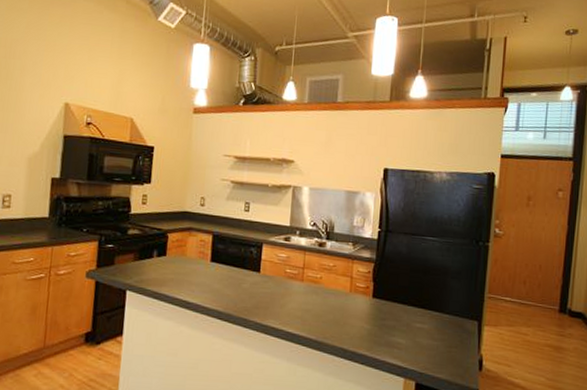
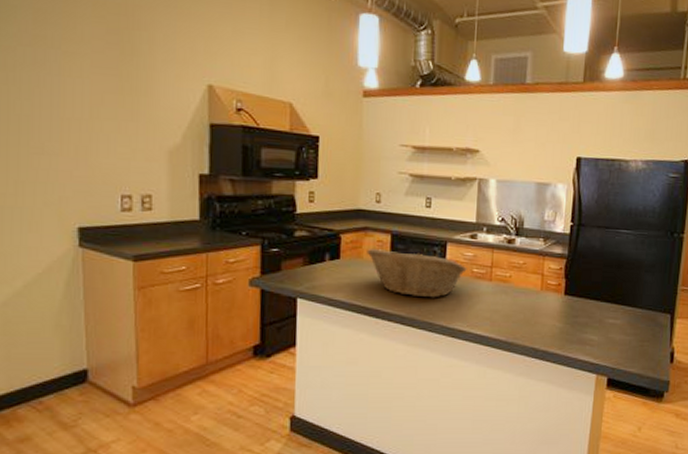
fruit basket: none [190,247,281,296] -> present [367,249,467,298]

